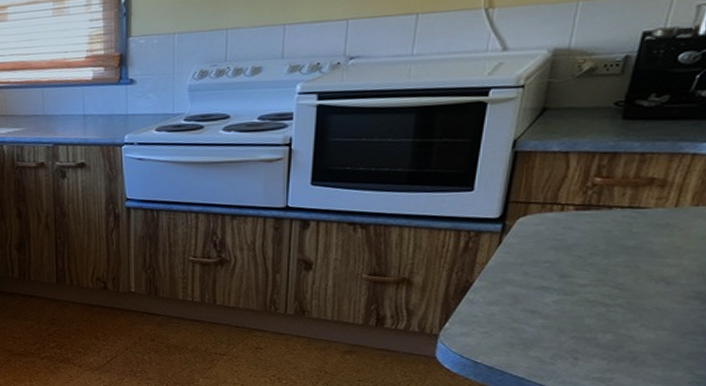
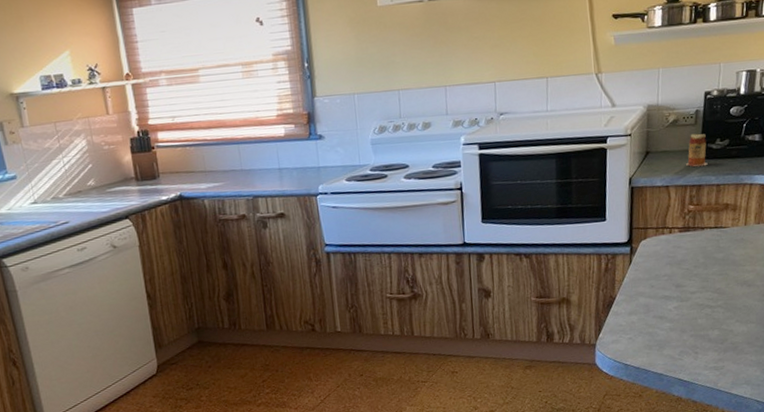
canister: none [599,86,635,130] -> present [686,133,708,167]

